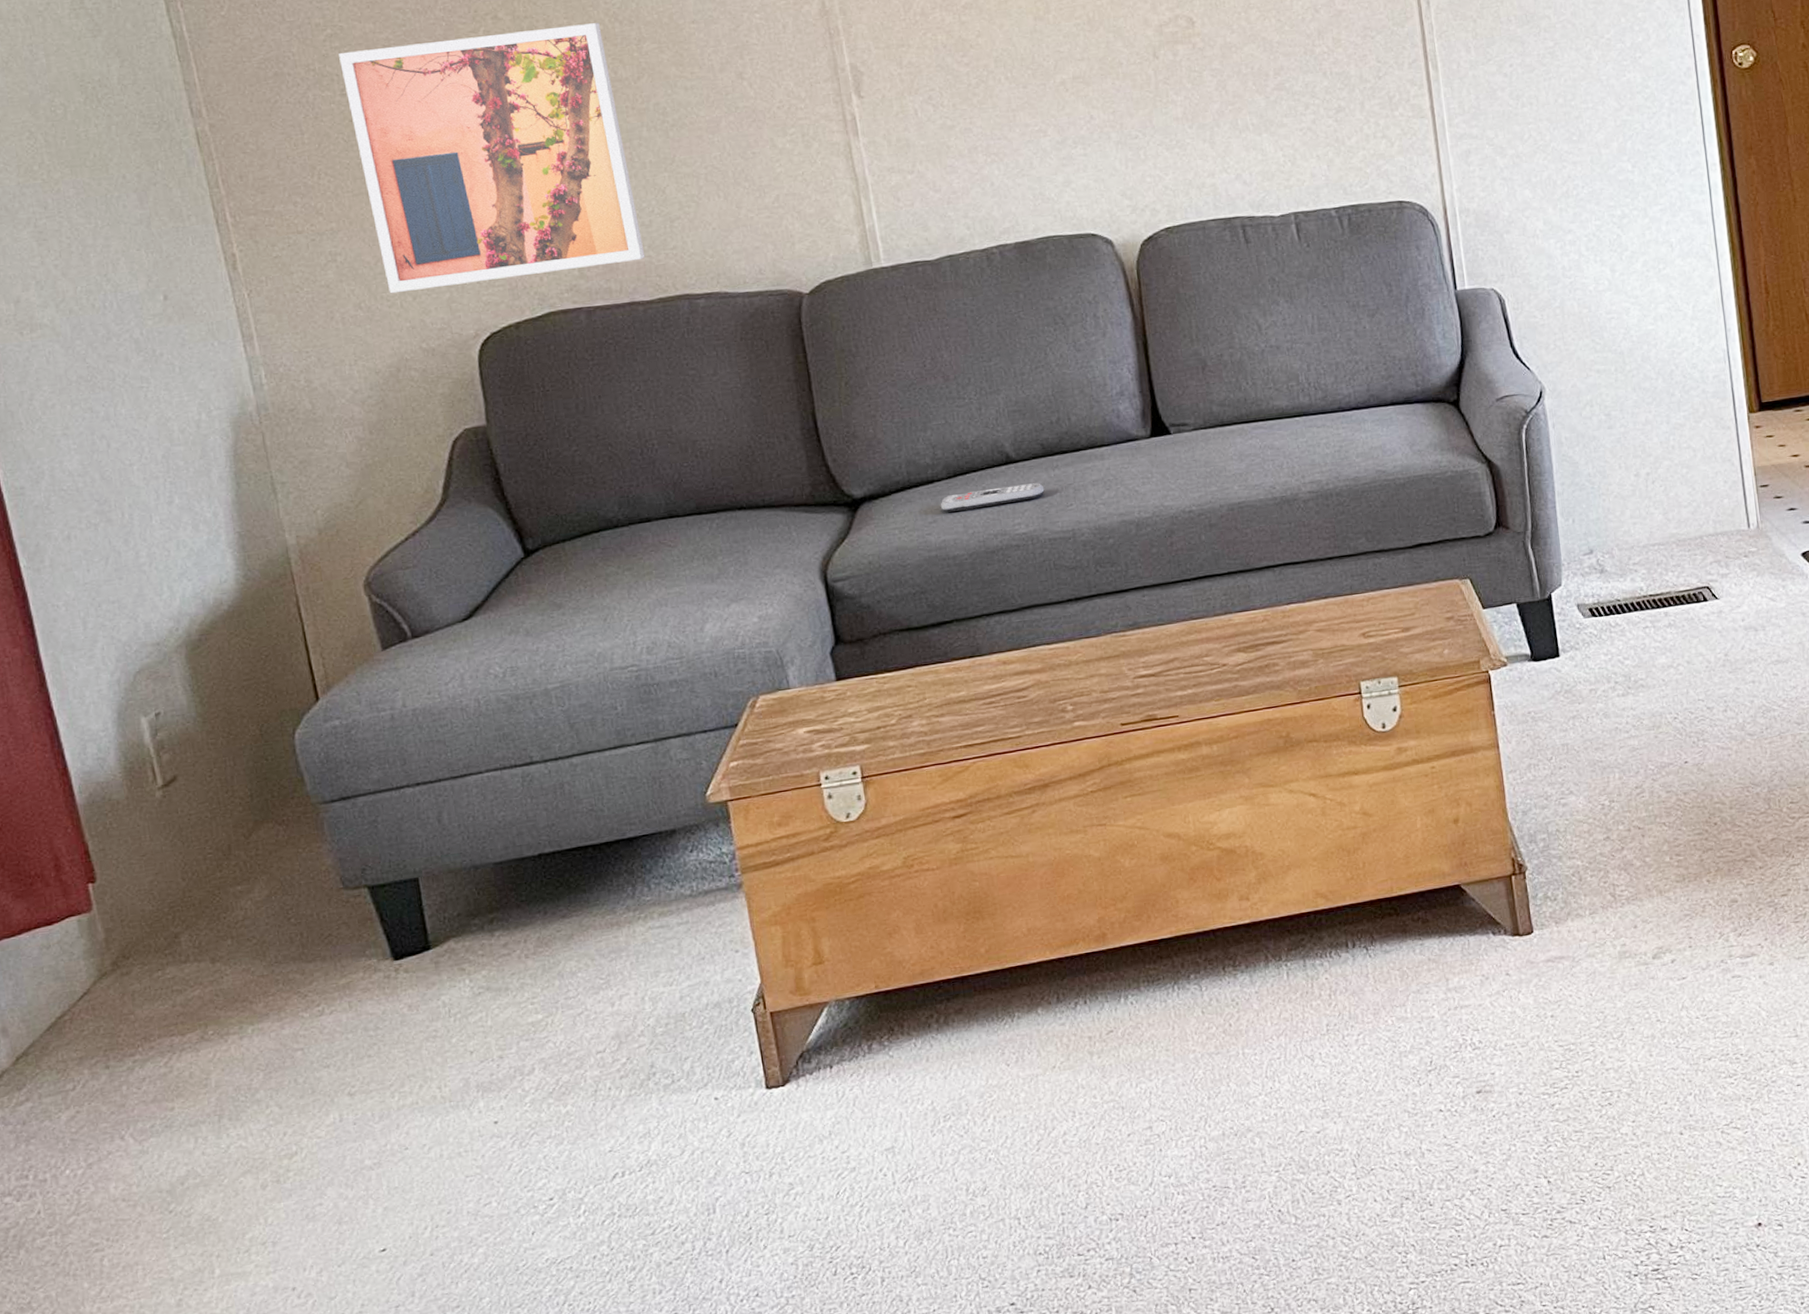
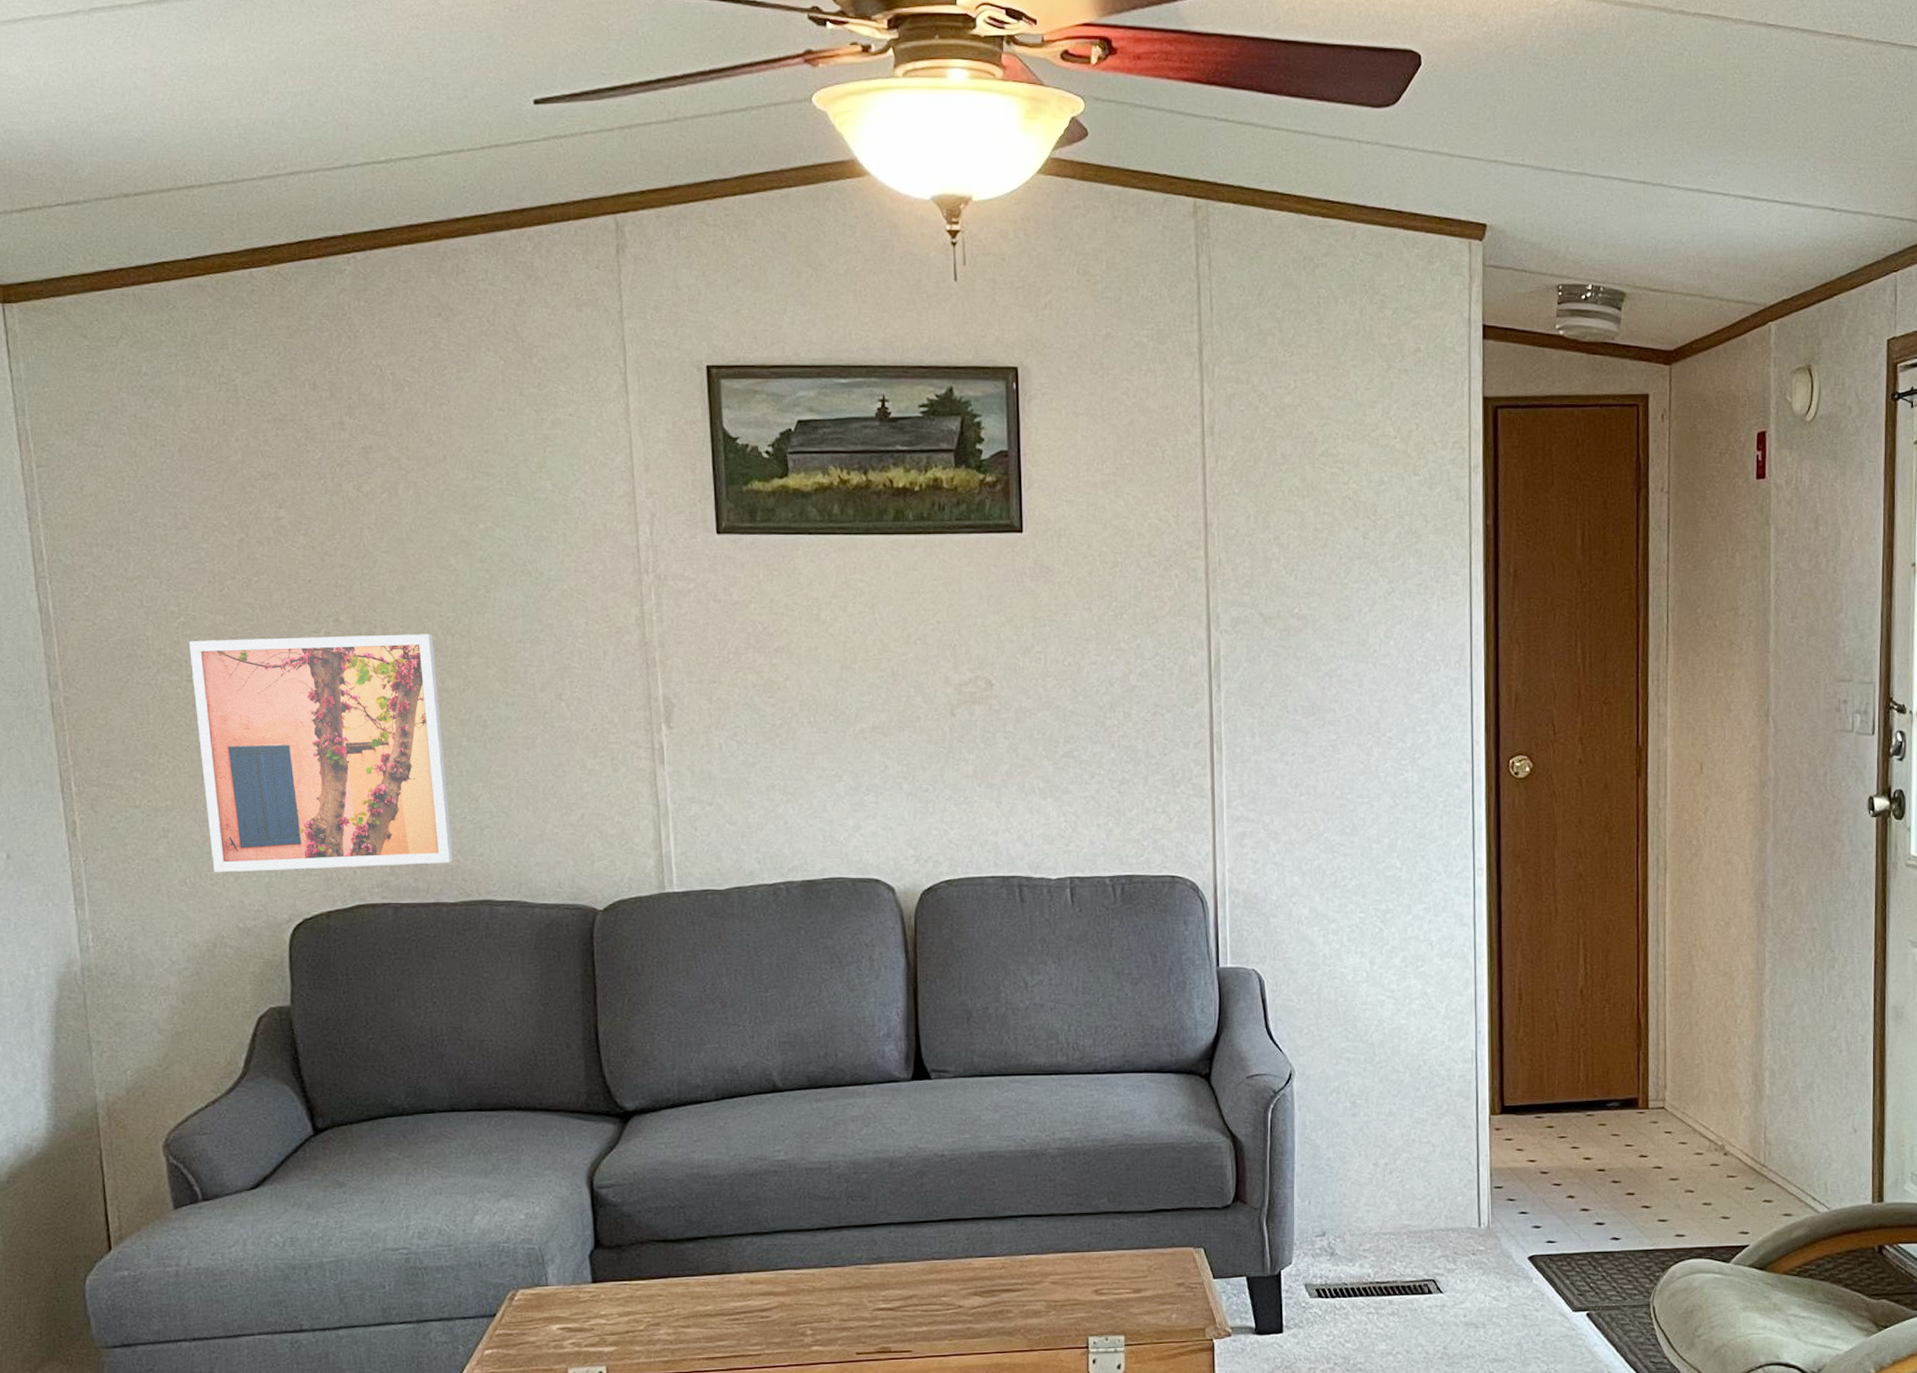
remote control: present [940,483,1045,513] -> none [706,1113,806,1133]

